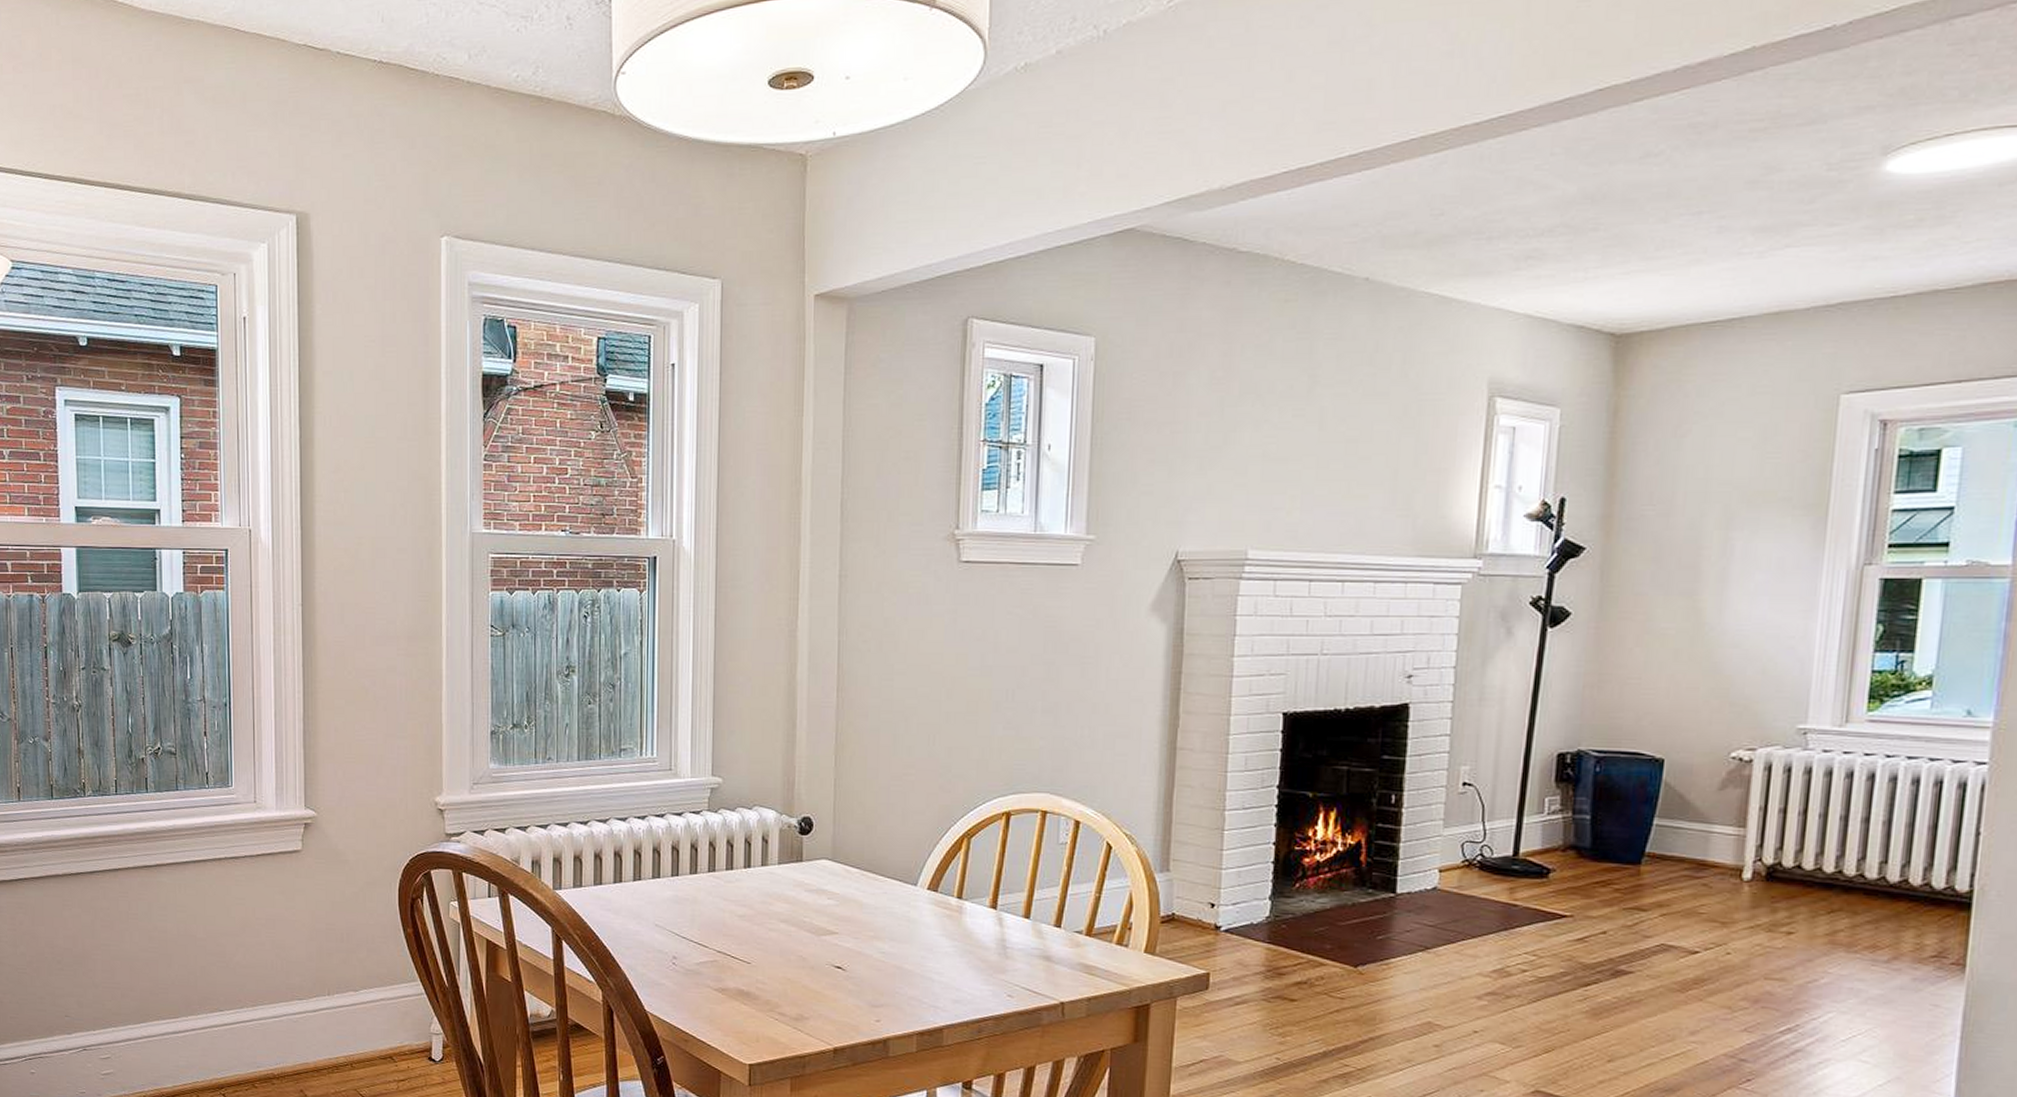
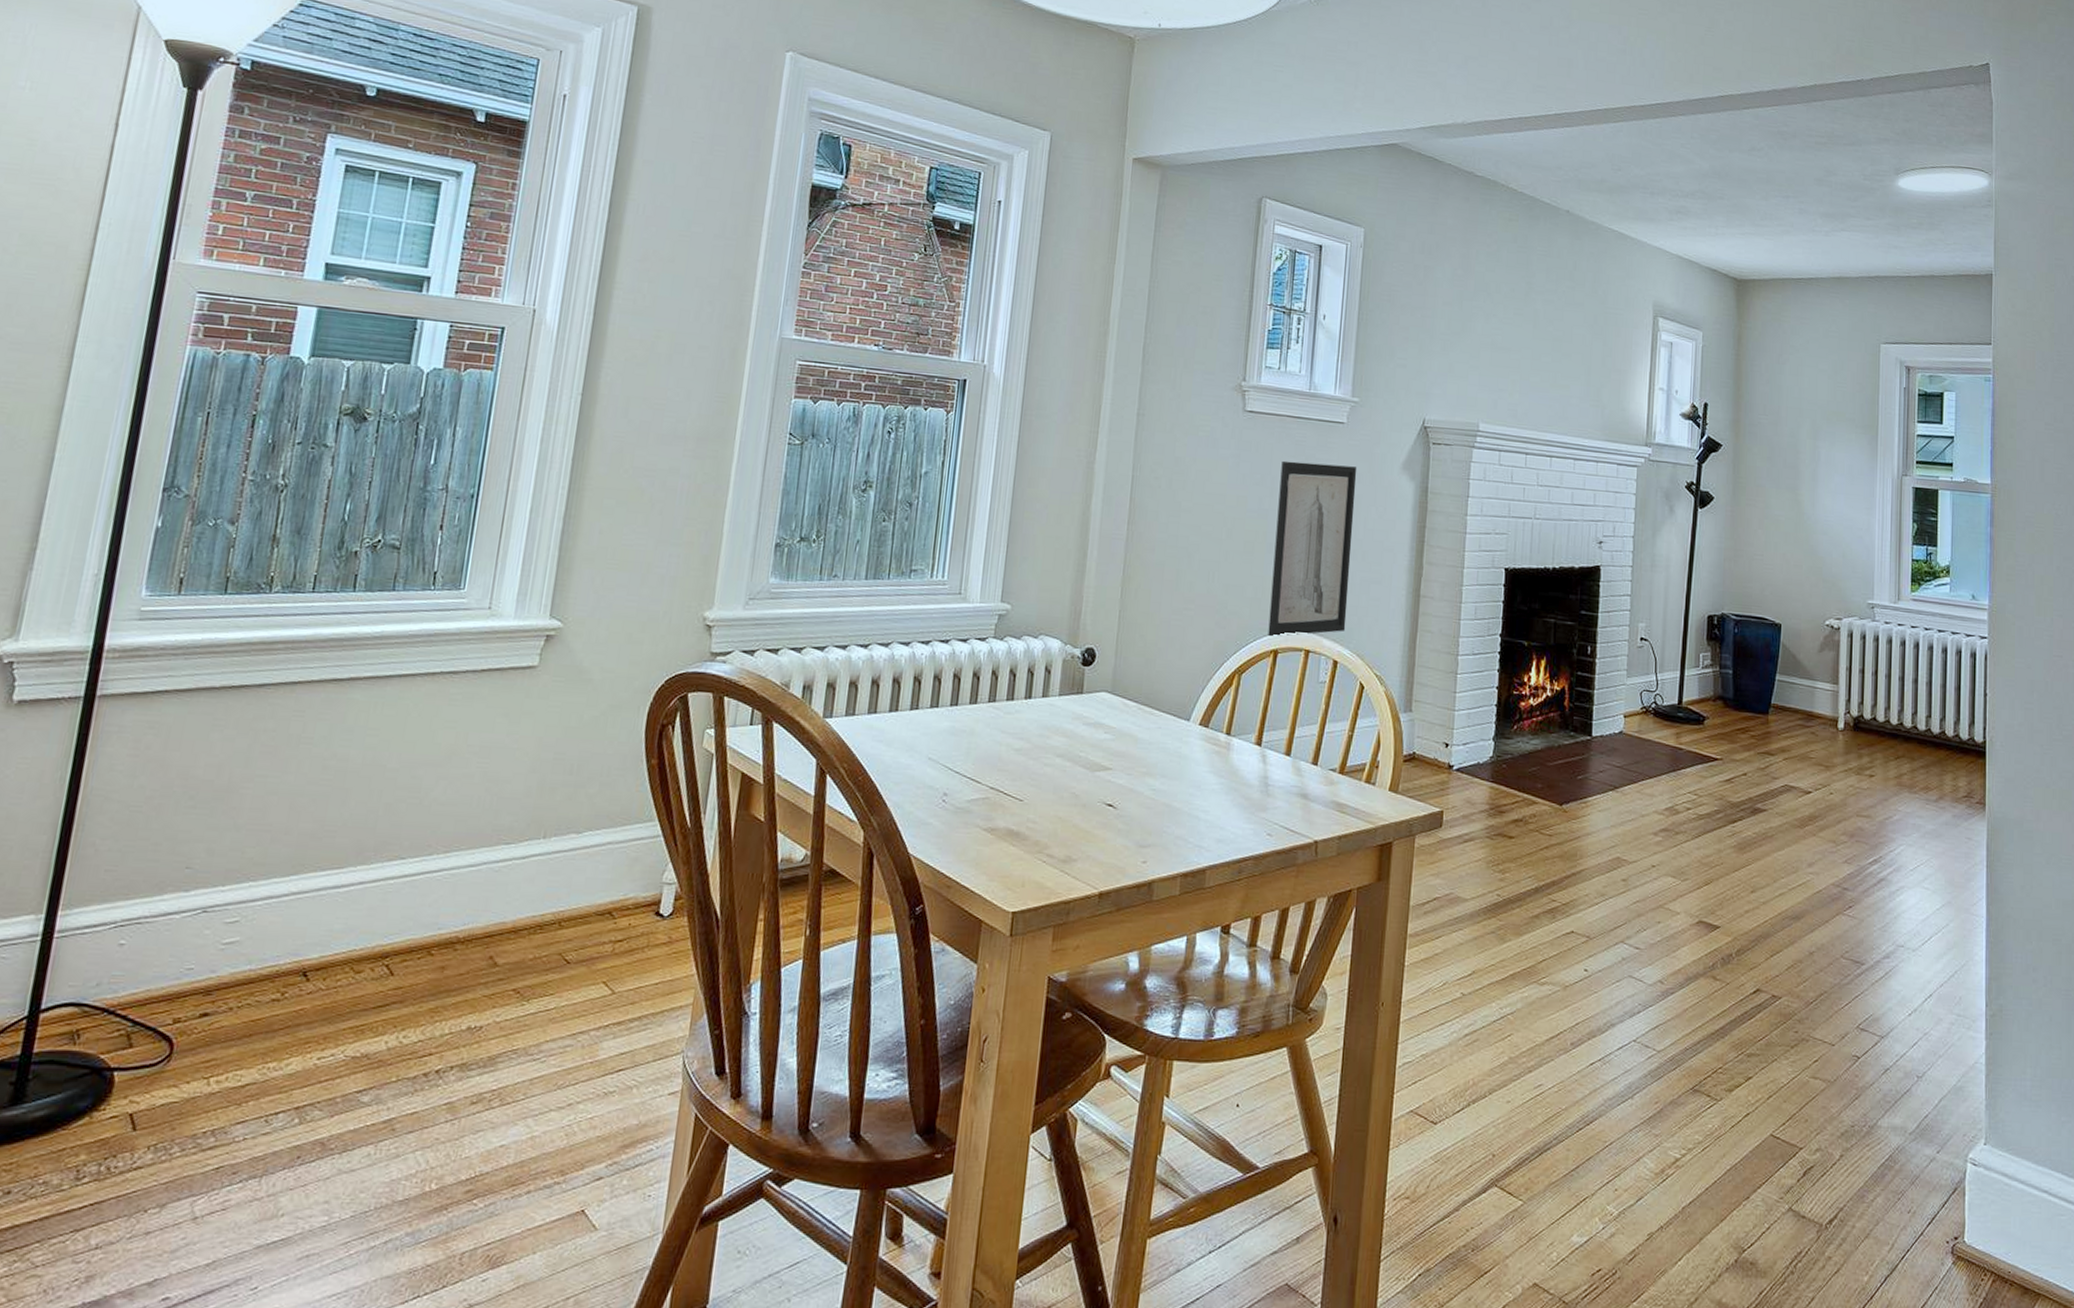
wall art: none [998,612,1096,799] -> present [1268,460,1357,637]

